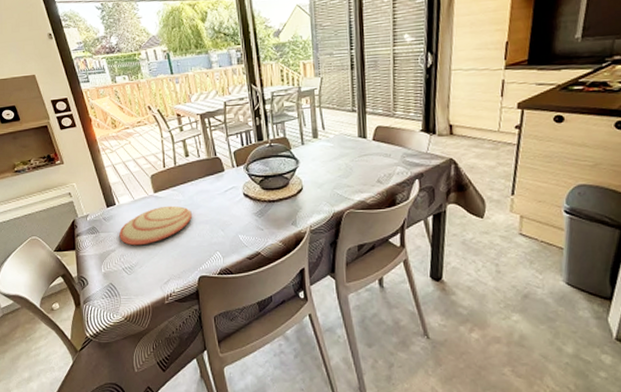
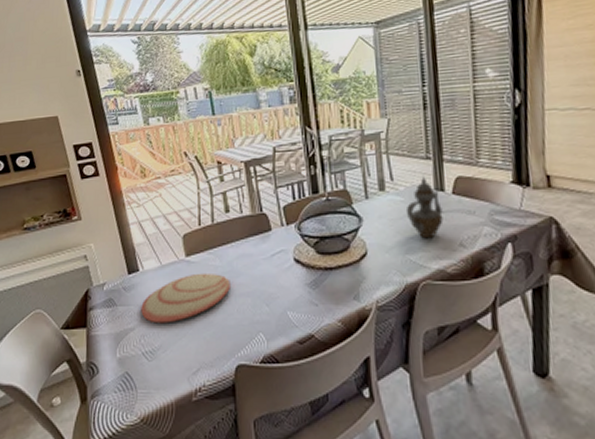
teapot: none [334,126,365,177] -> present [405,176,444,239]

